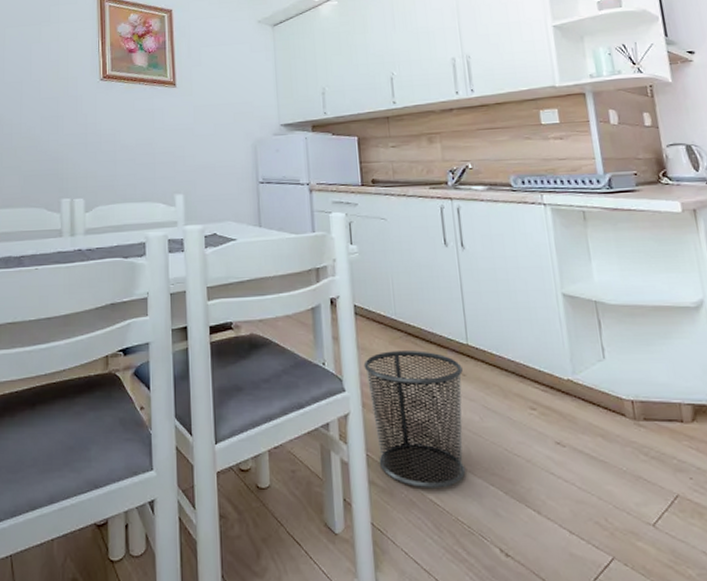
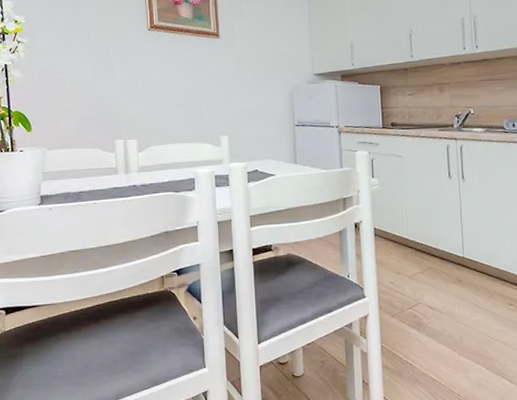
waste bin: present [363,351,466,488] -> none [381,263,459,369]

